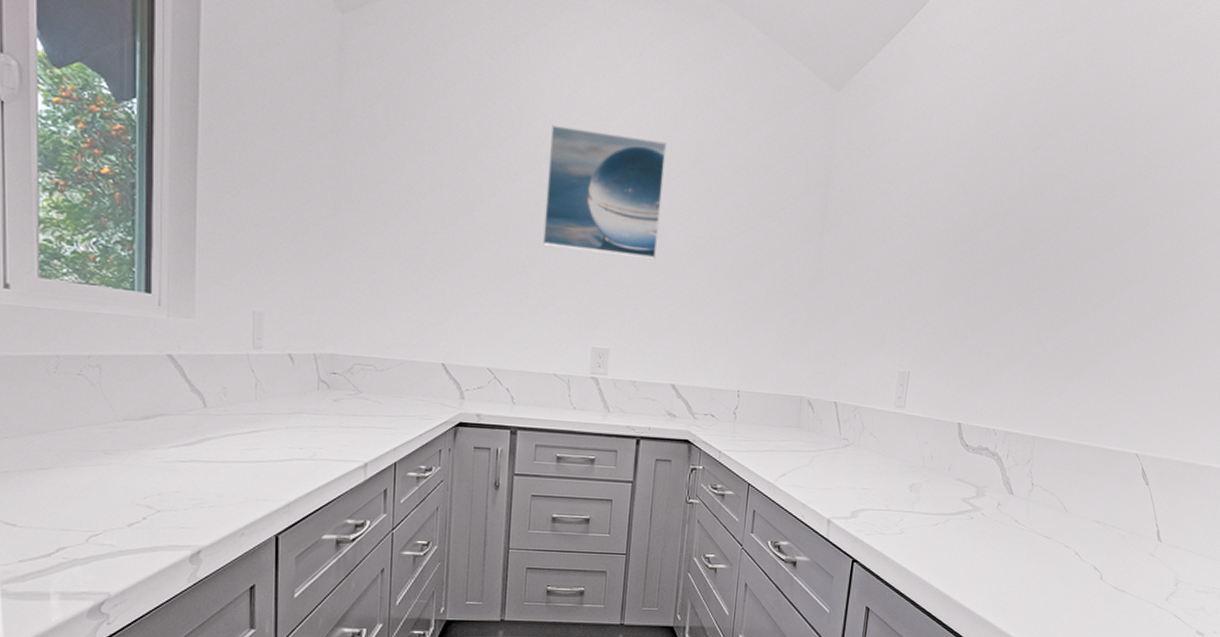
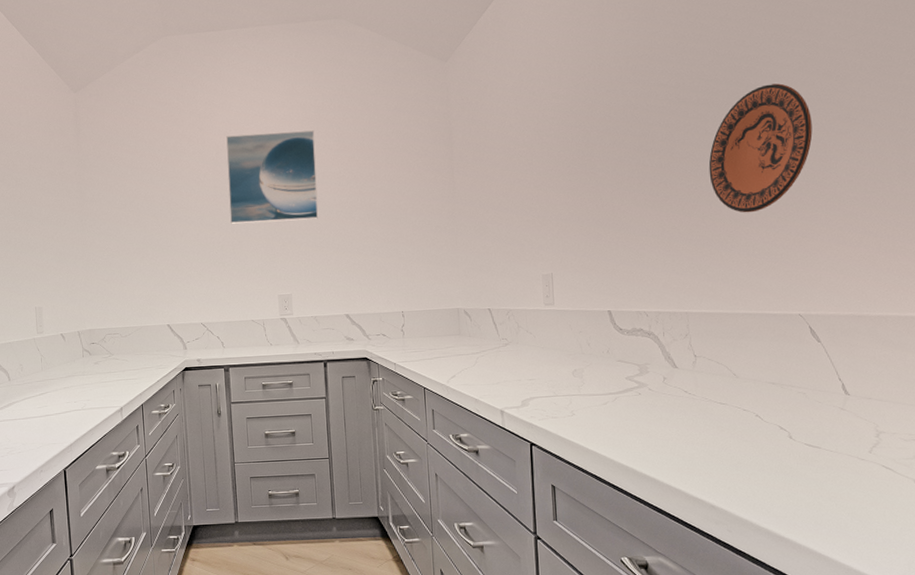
decorative plate: none [1085,199,1193,339] -> present [708,83,813,213]

